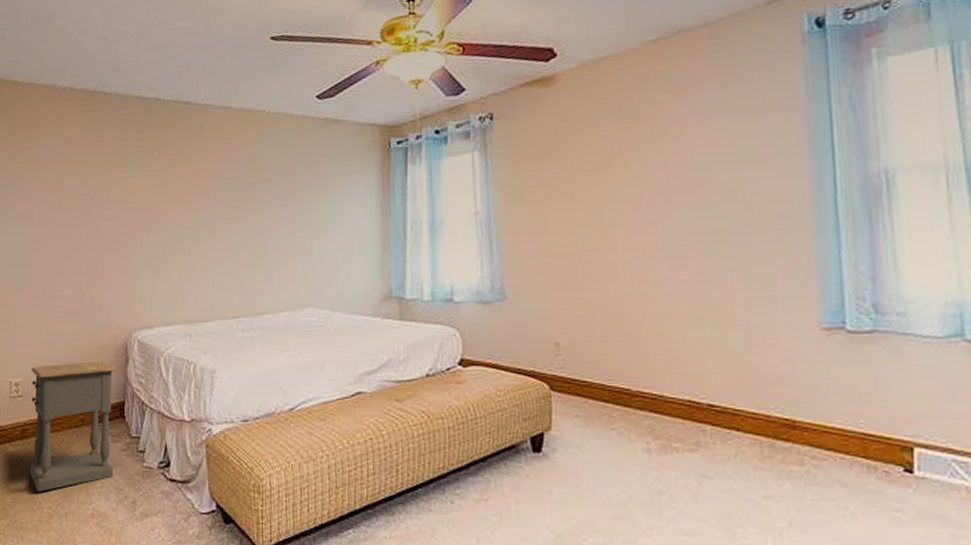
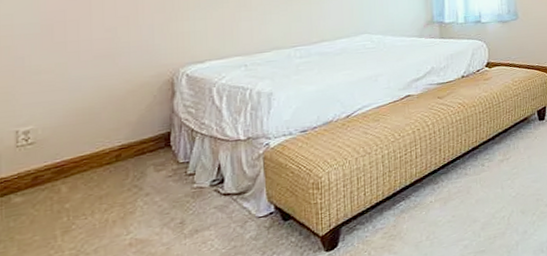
nightstand: present [30,361,117,492] -> none [45,97,161,236]

